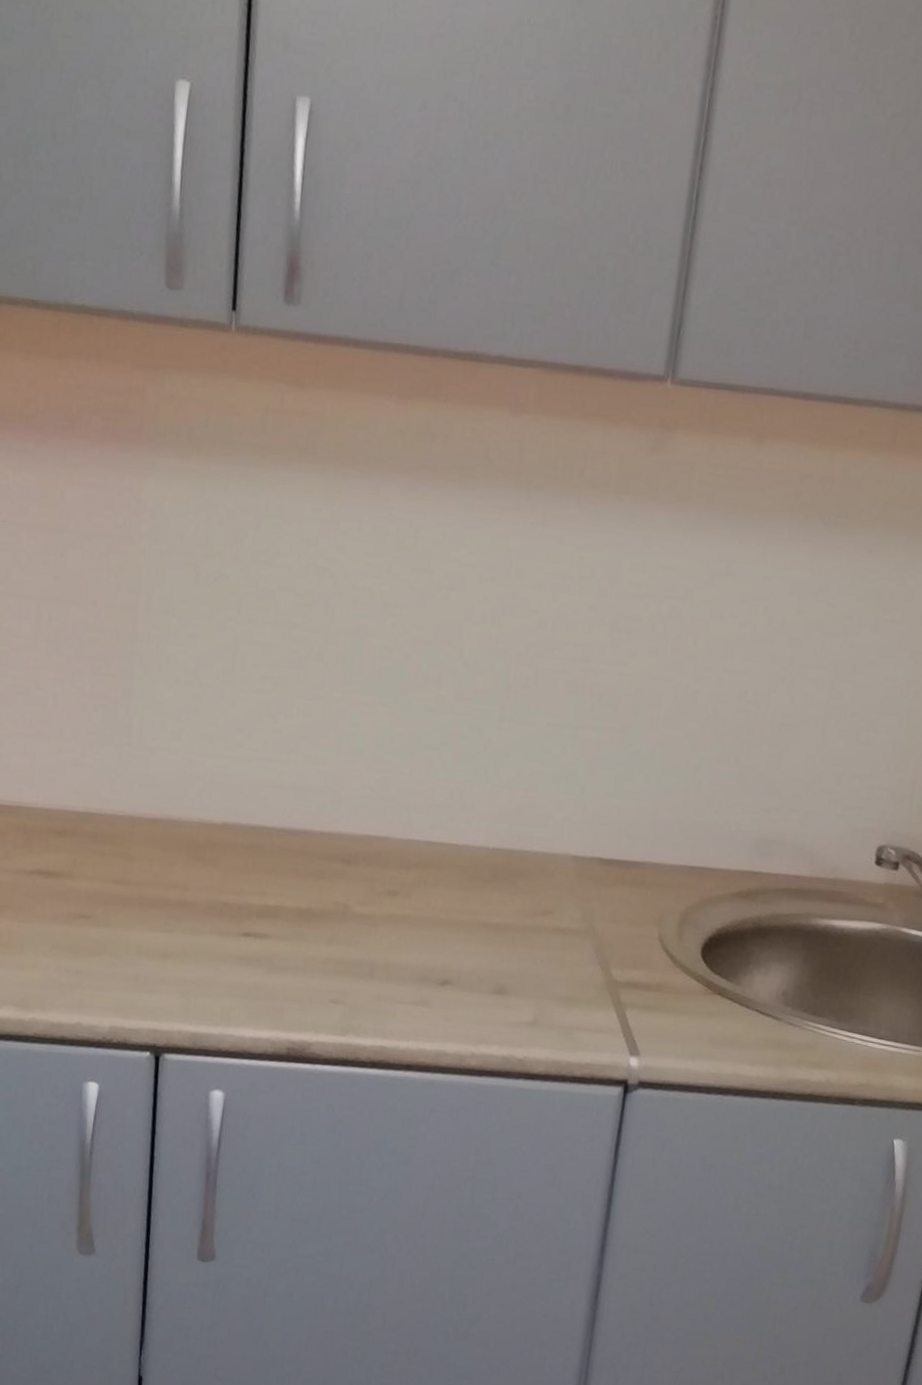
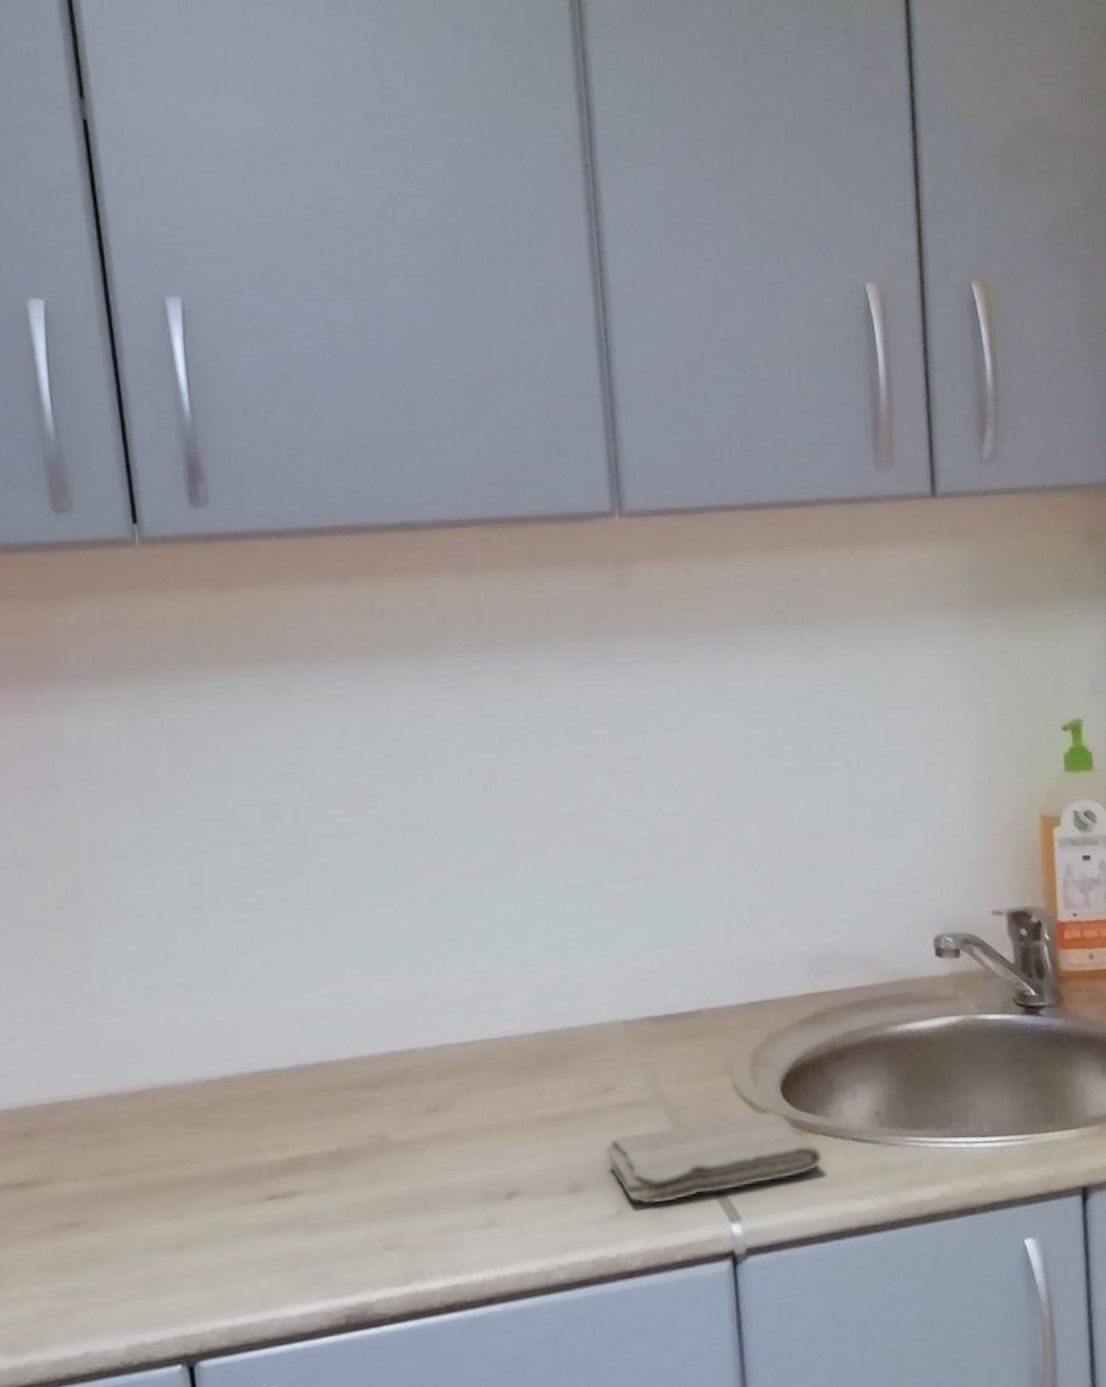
washcloth: none [532,956,725,1030] -> present [604,1111,822,1204]

